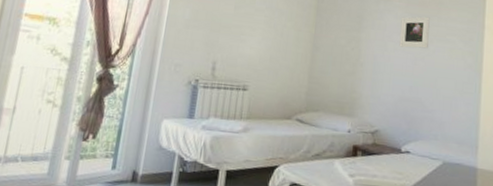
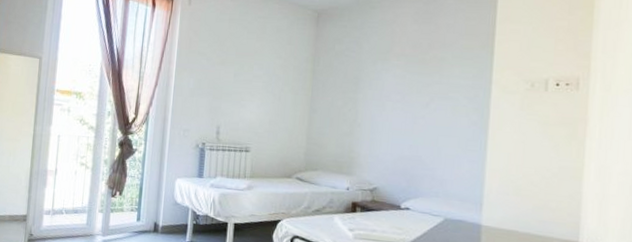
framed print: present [399,16,430,49] -> none [397,74,431,107]

